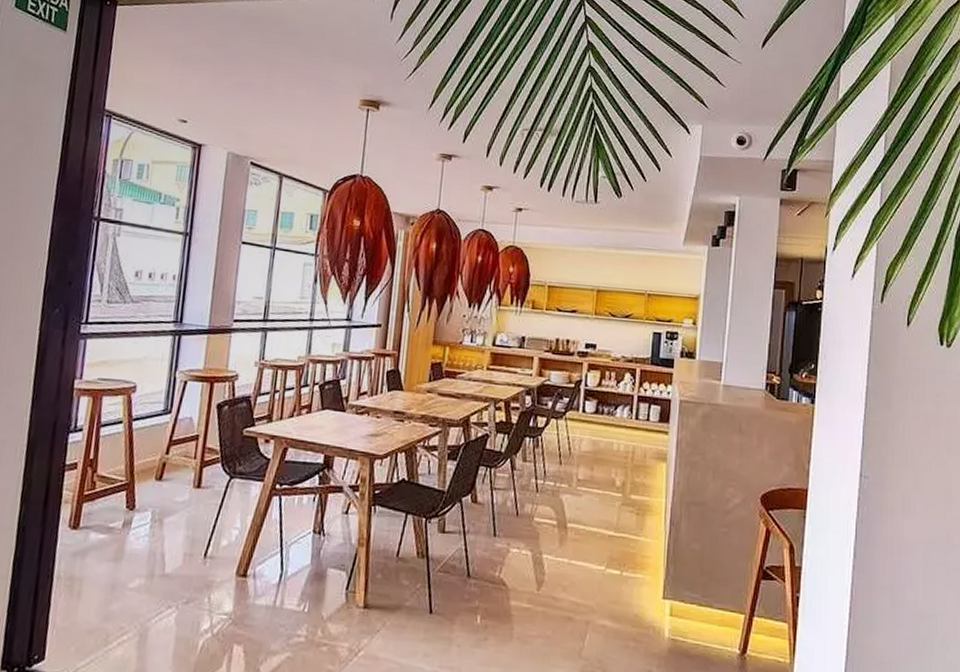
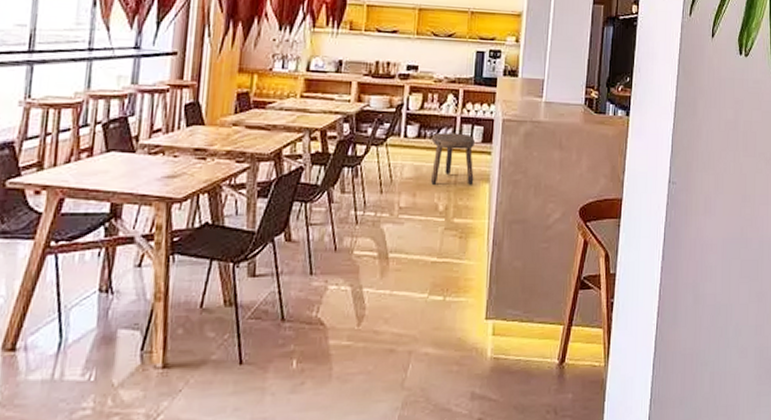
stool: none [607,409,652,463] -> present [430,132,475,185]

